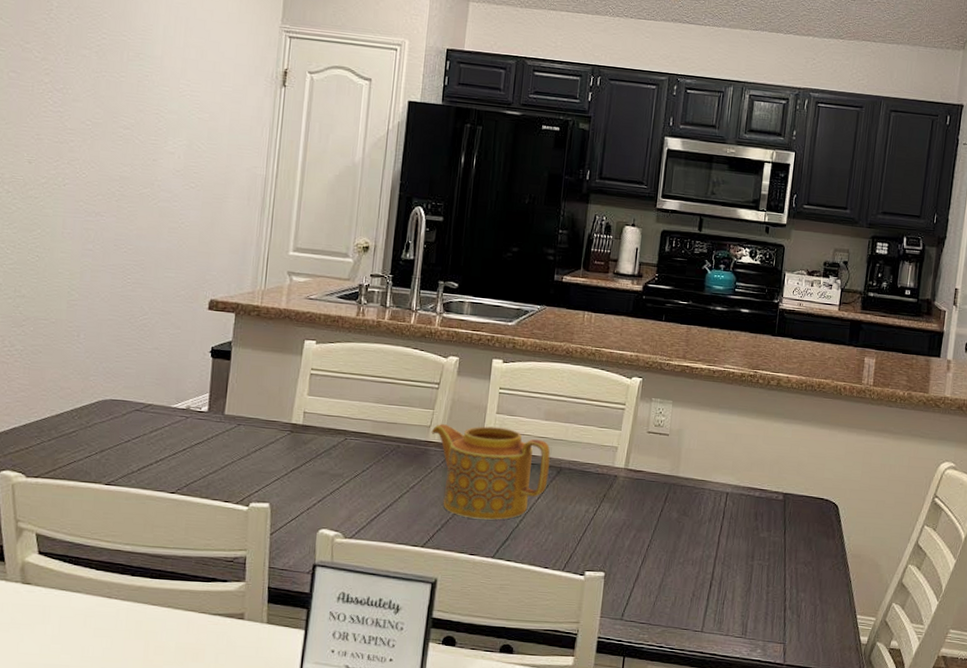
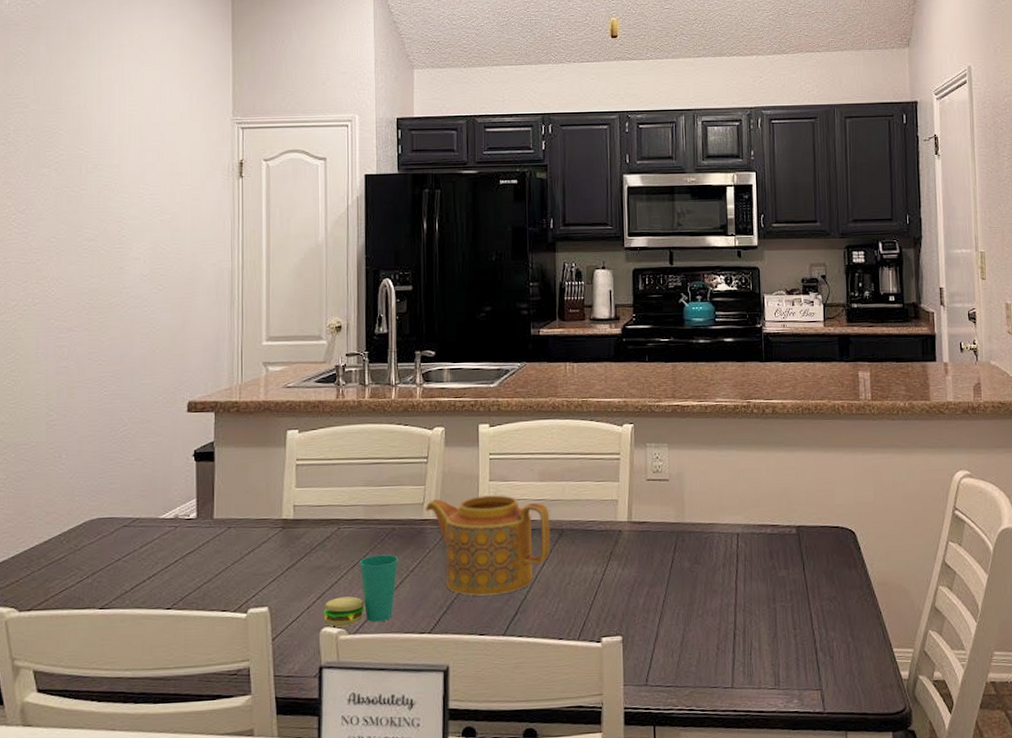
cup: none [322,468,401,531] -> present [323,554,399,627]

